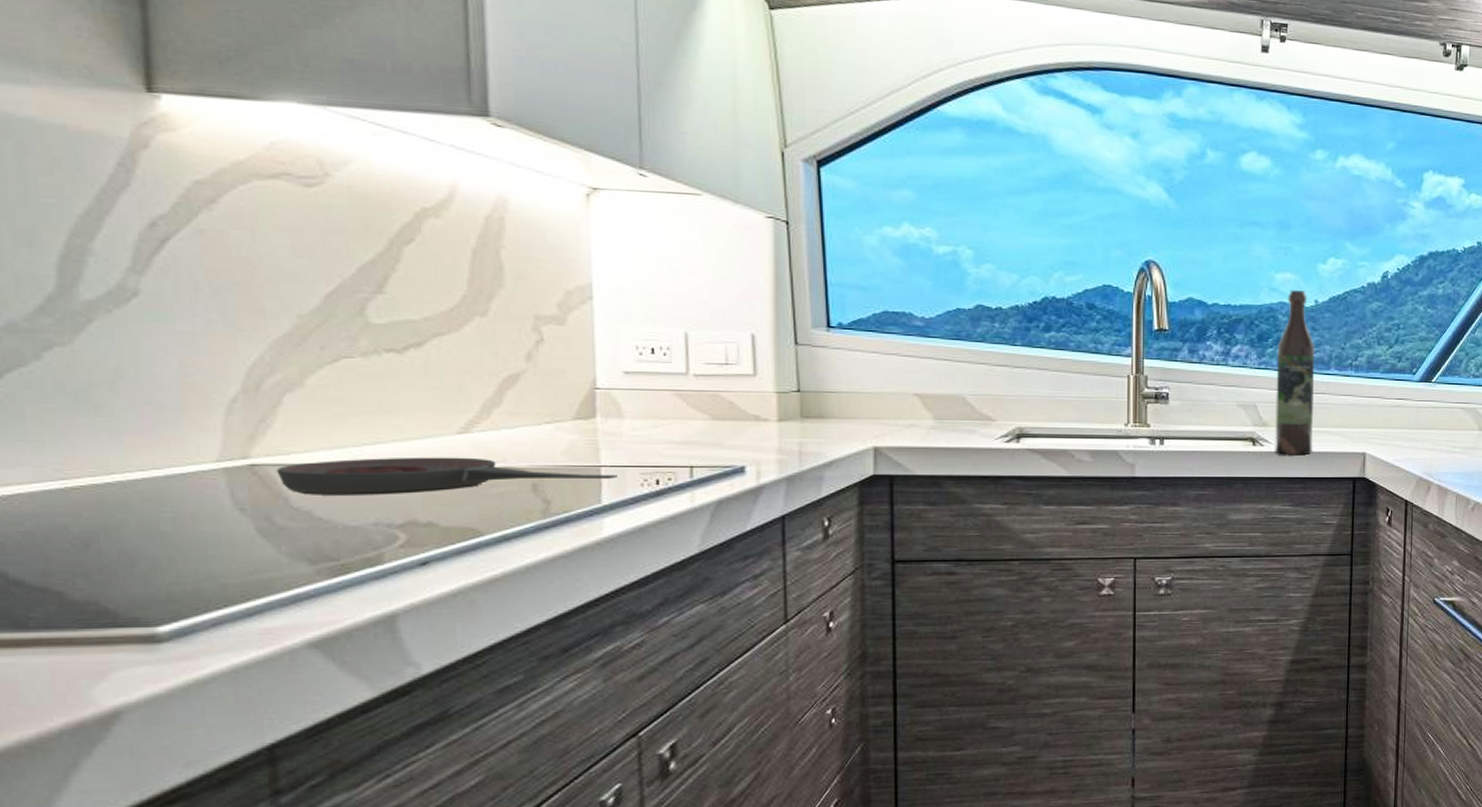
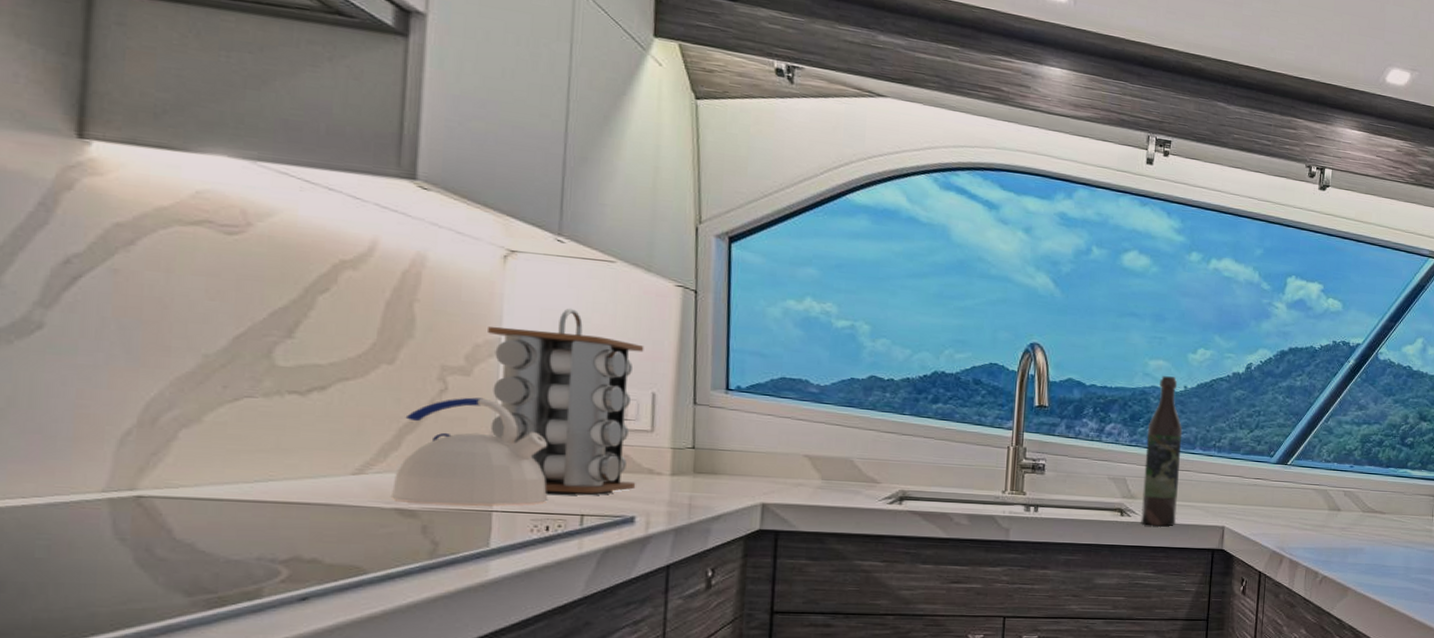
frying pan: present [276,457,618,495] -> none [163,494,508,531]
kettle: none [497,347,654,462] -> present [390,397,547,506]
spice rack: none [578,247,743,447] -> present [488,308,644,496]

